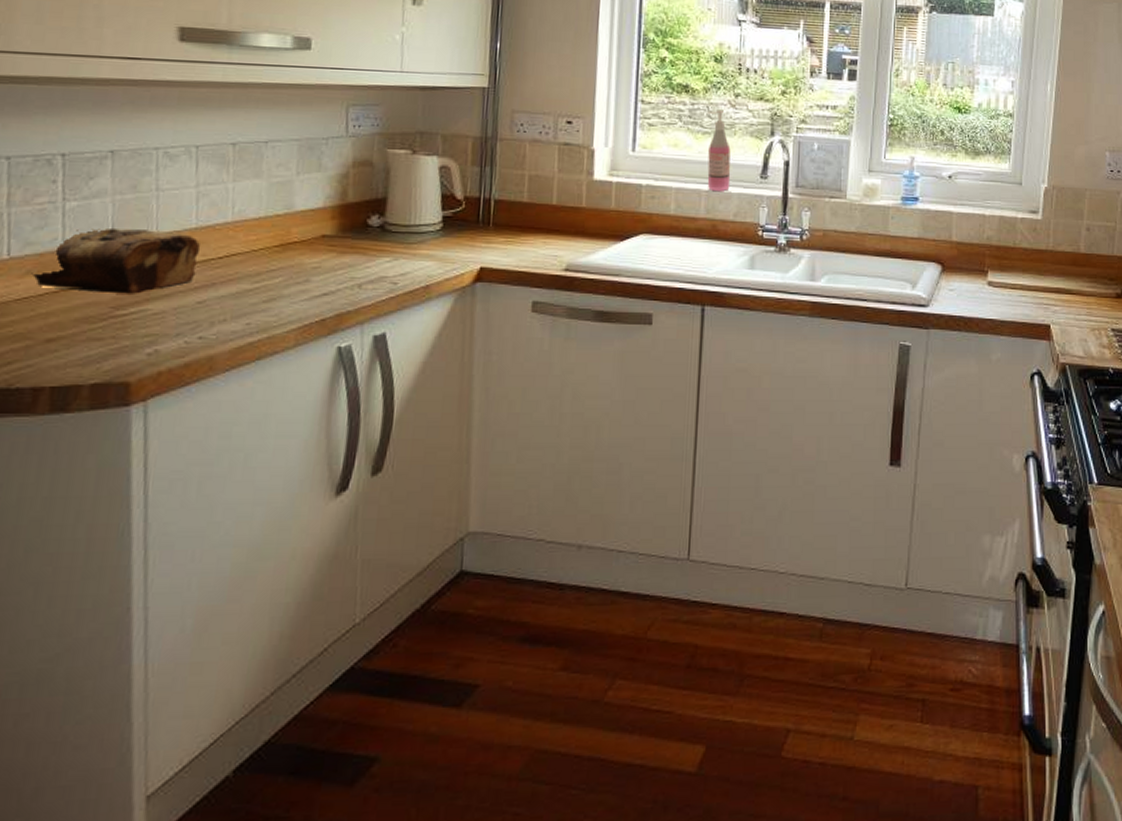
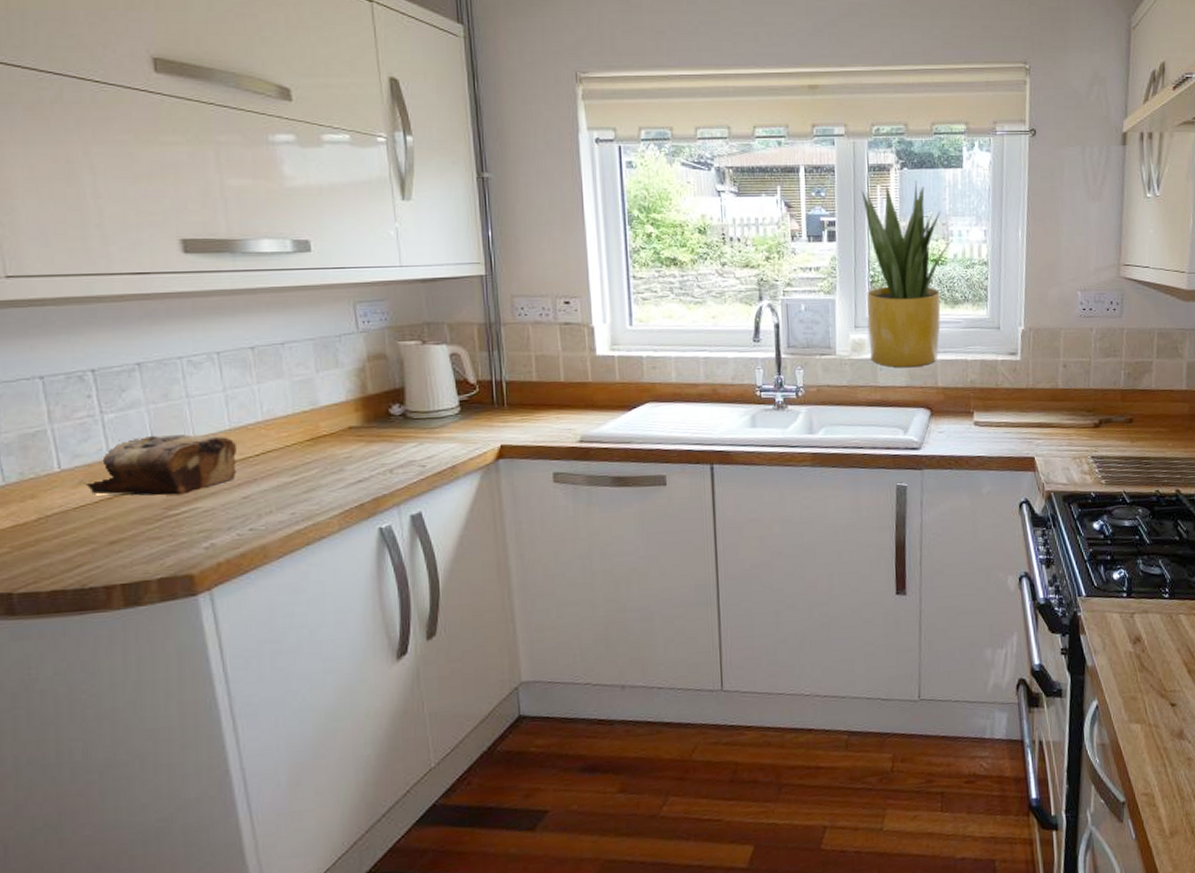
soap dispenser: present [707,110,731,192] -> none [697,279,726,358]
planter: none [882,25,979,219] -> present [861,180,953,368]

